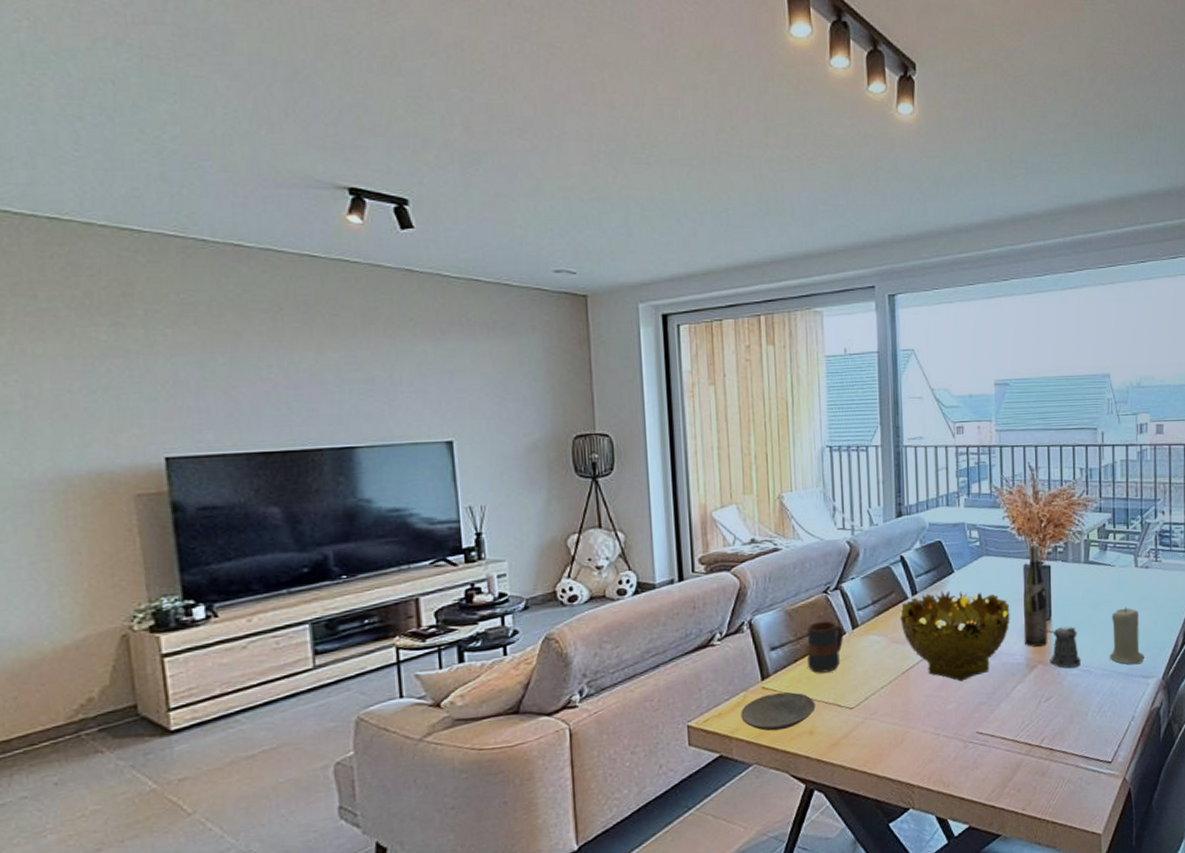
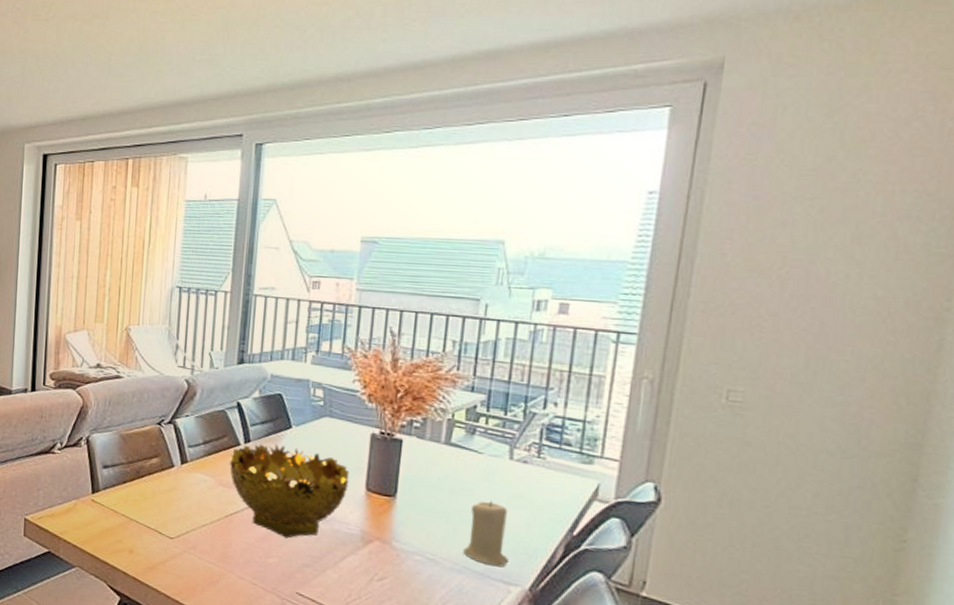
plate: present [741,692,816,731] -> none [70,507,138,543]
mug: present [807,621,844,673] -> none [135,450,173,500]
wine bottle: present [1023,544,1048,647] -> none [361,413,395,522]
pepper shaker: present [1039,626,1082,669] -> none [380,503,428,553]

